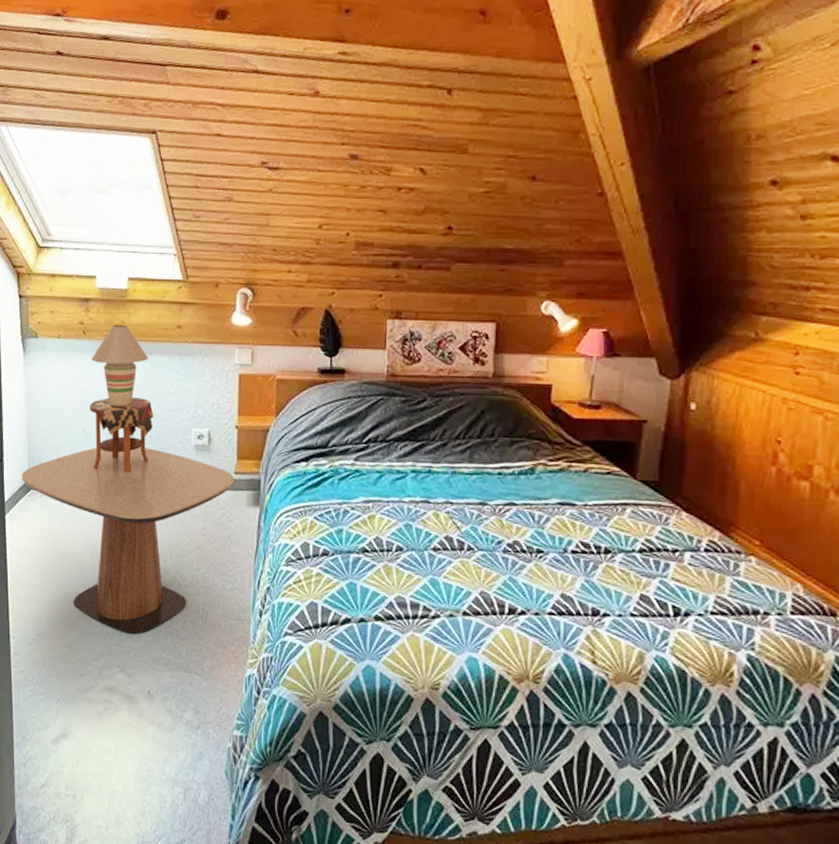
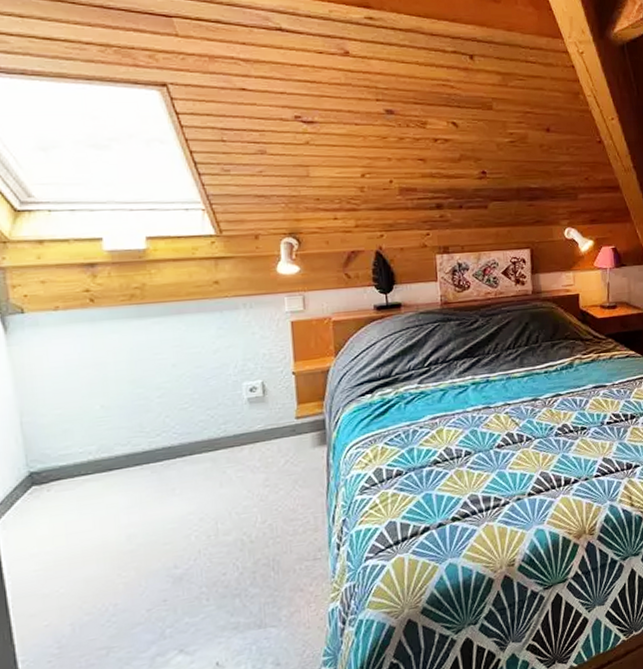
side table: present [21,446,235,634] -> none [16,410,297,611]
table lamp: present [90,324,154,474] -> none [105,286,194,447]

